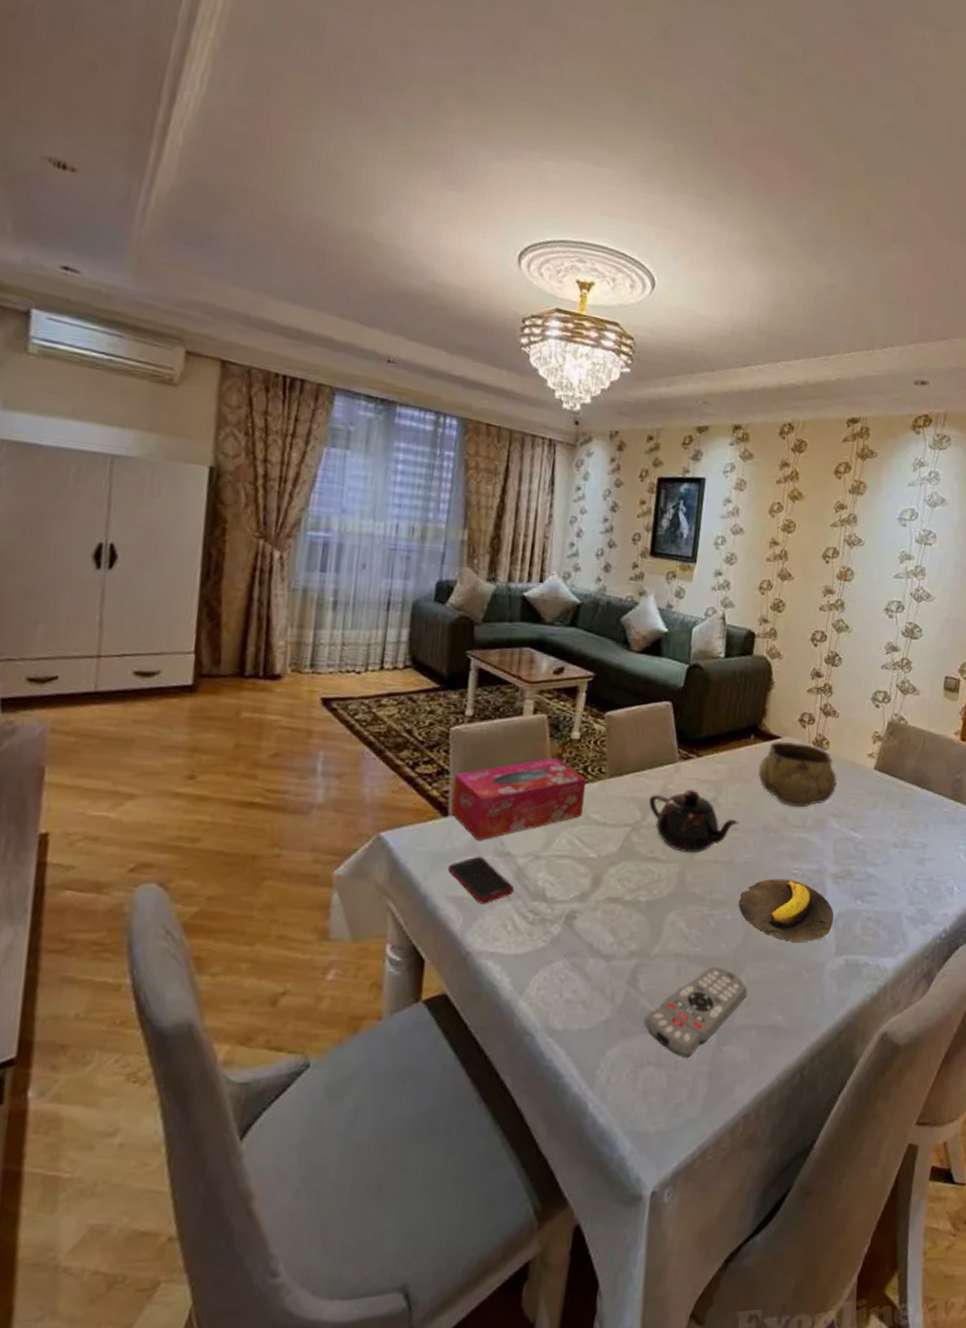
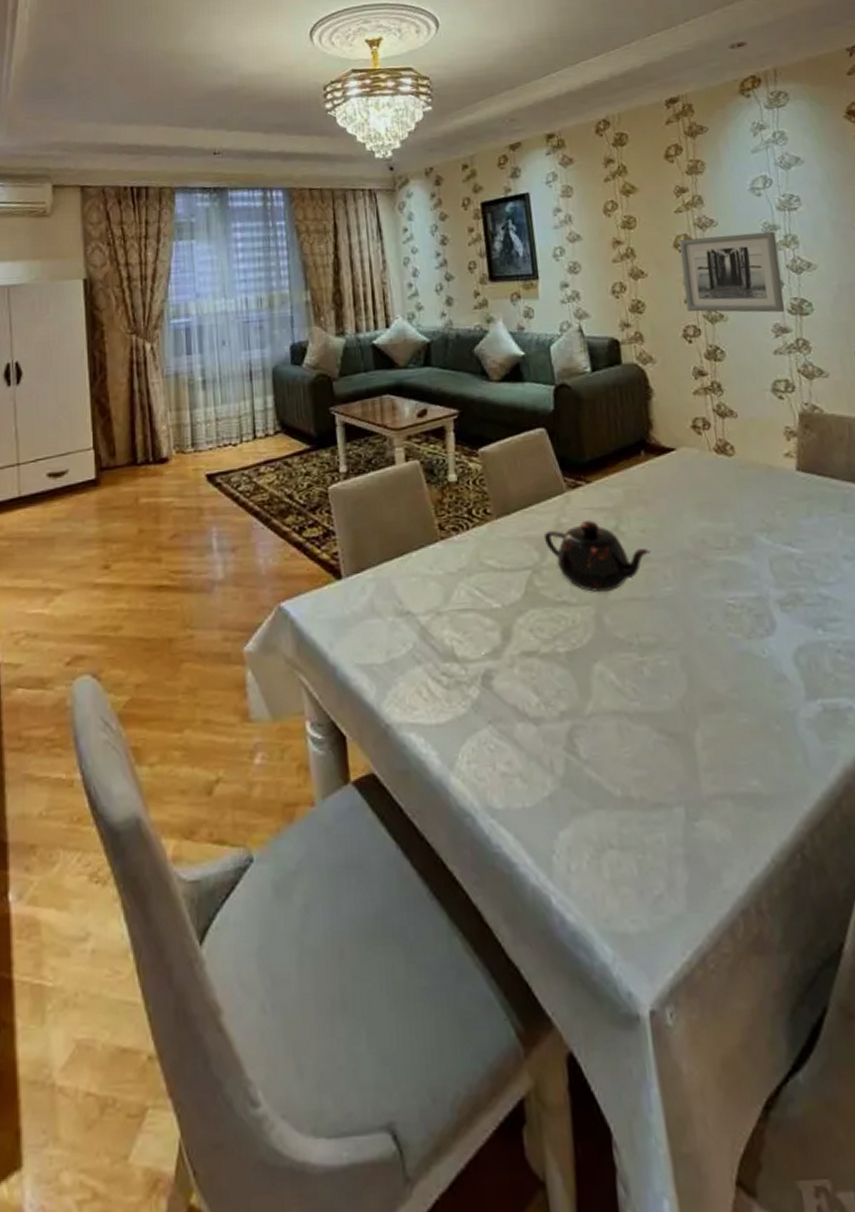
cell phone: present [448,856,515,904] -> none [352,618,423,671]
tissue box: present [450,758,587,841] -> none [341,504,476,602]
remote control: present [645,967,748,1057] -> none [594,723,710,838]
banana: present [738,879,834,943] -> none [671,611,794,688]
decorative bowl: present [758,741,837,808] -> none [658,452,756,527]
wall art: none [820,552,909,633] -> present [679,231,785,313]

